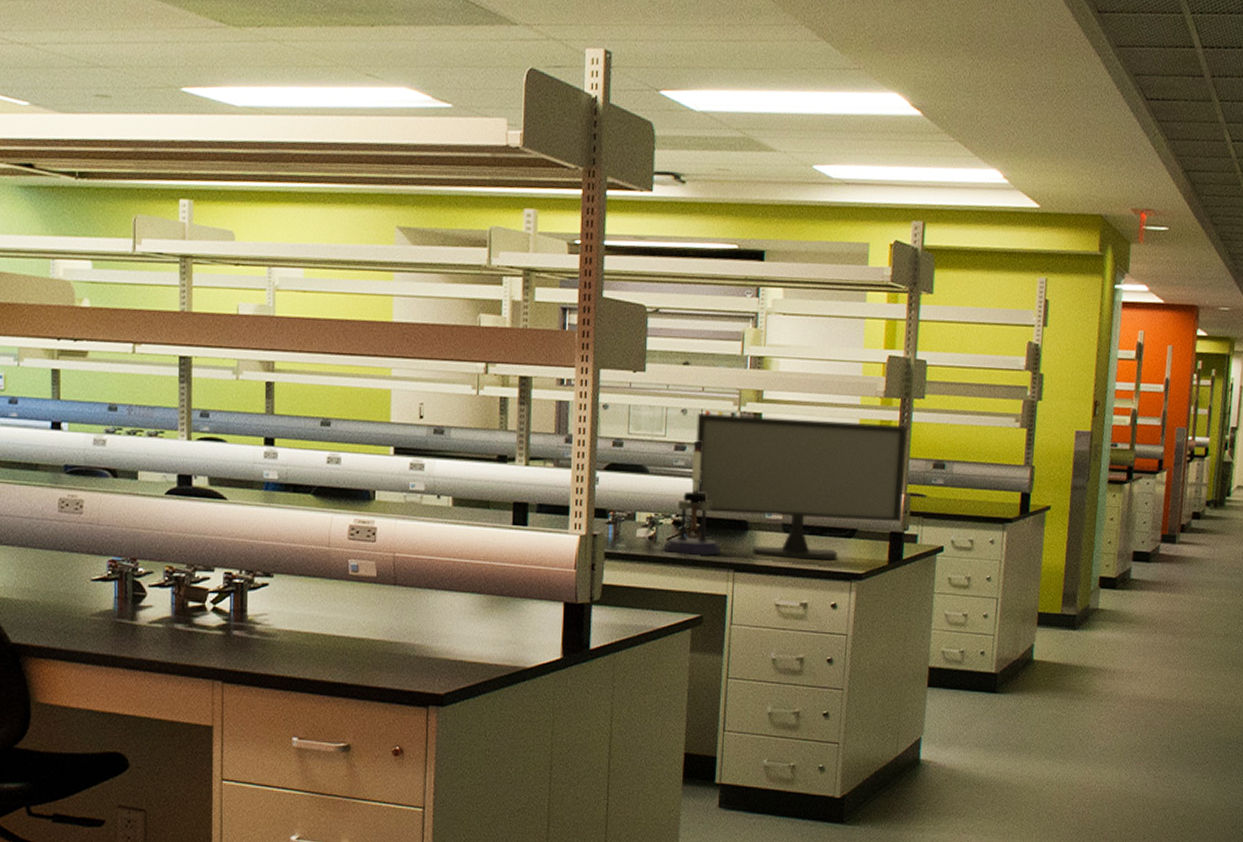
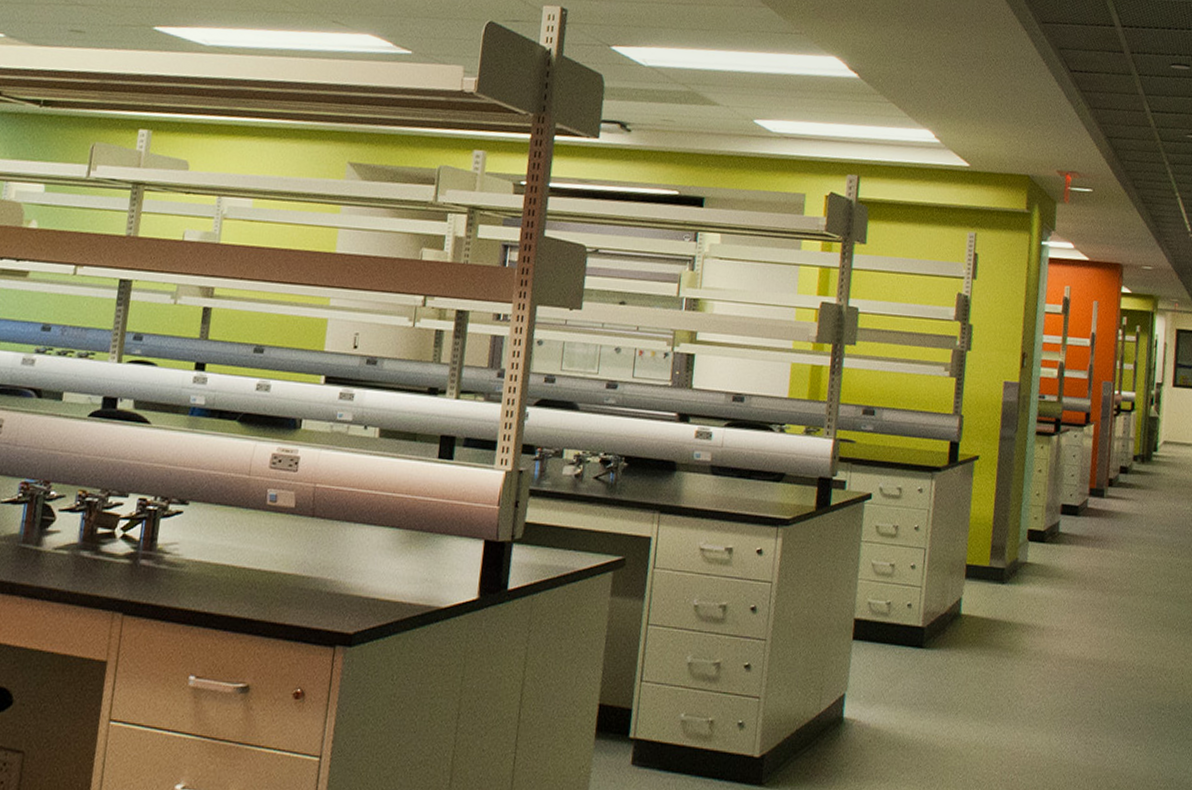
microscope: present [663,440,721,556] -> none [589,379,648,496]
computer monitor: present [696,413,909,561] -> none [625,352,839,505]

